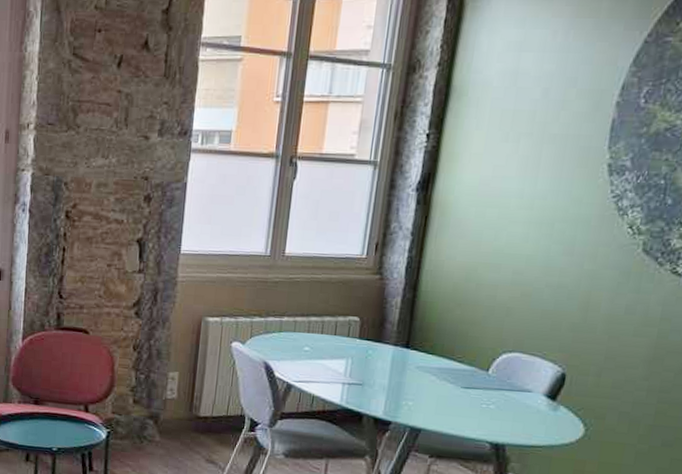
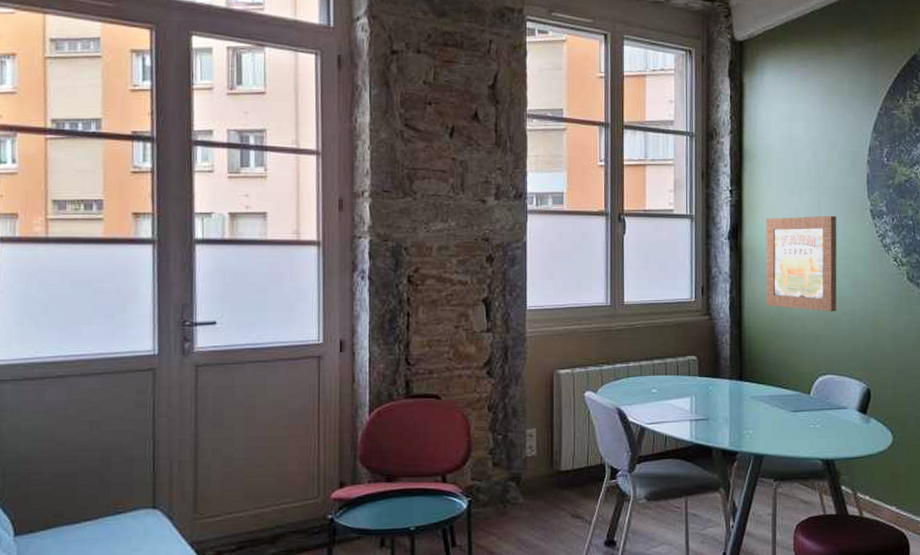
wall art: none [451,168,561,283] -> present [765,215,837,312]

